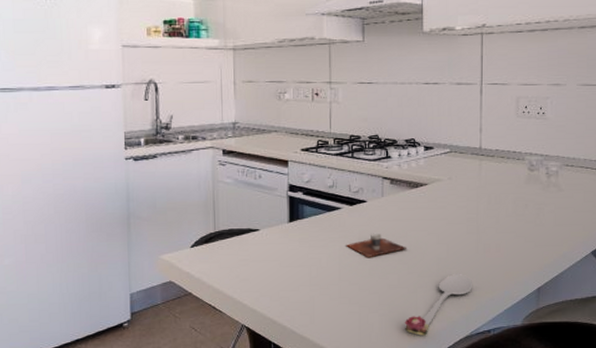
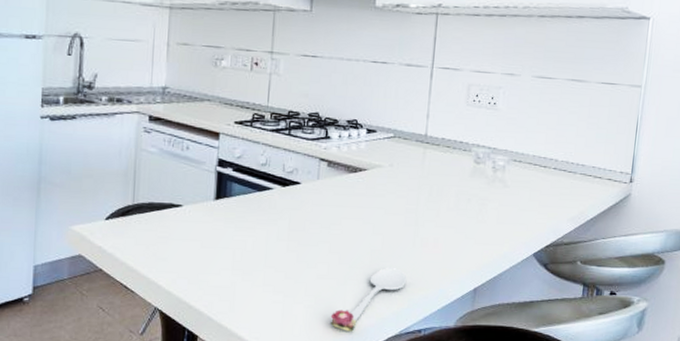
cup: present [346,233,406,257] -> none [275,217,339,244]

